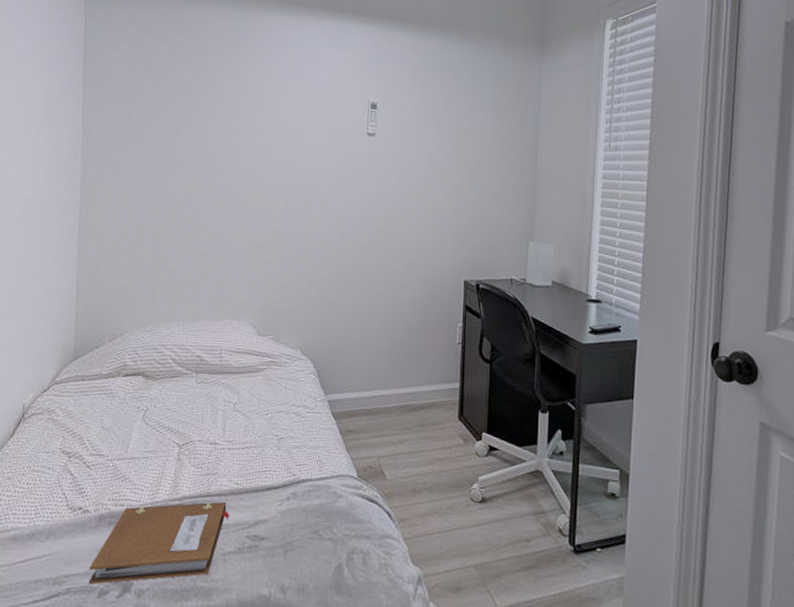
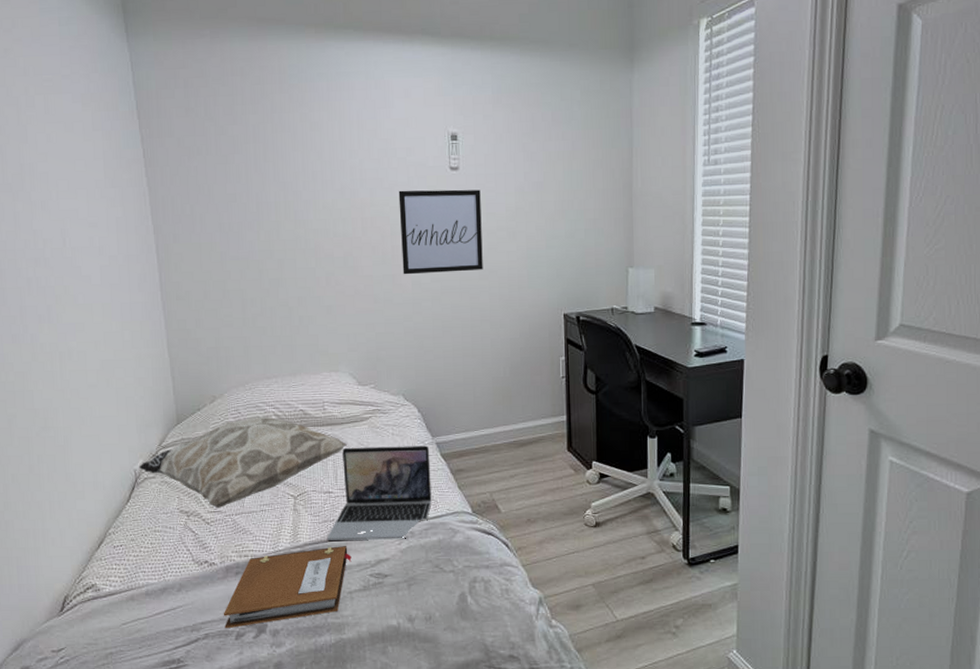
decorative pillow: none [29,360,239,452] -> present [139,417,347,509]
laptop: none [207,398,321,500] -> present [327,445,432,540]
wall art: none [313,150,394,232] -> present [398,189,483,275]

